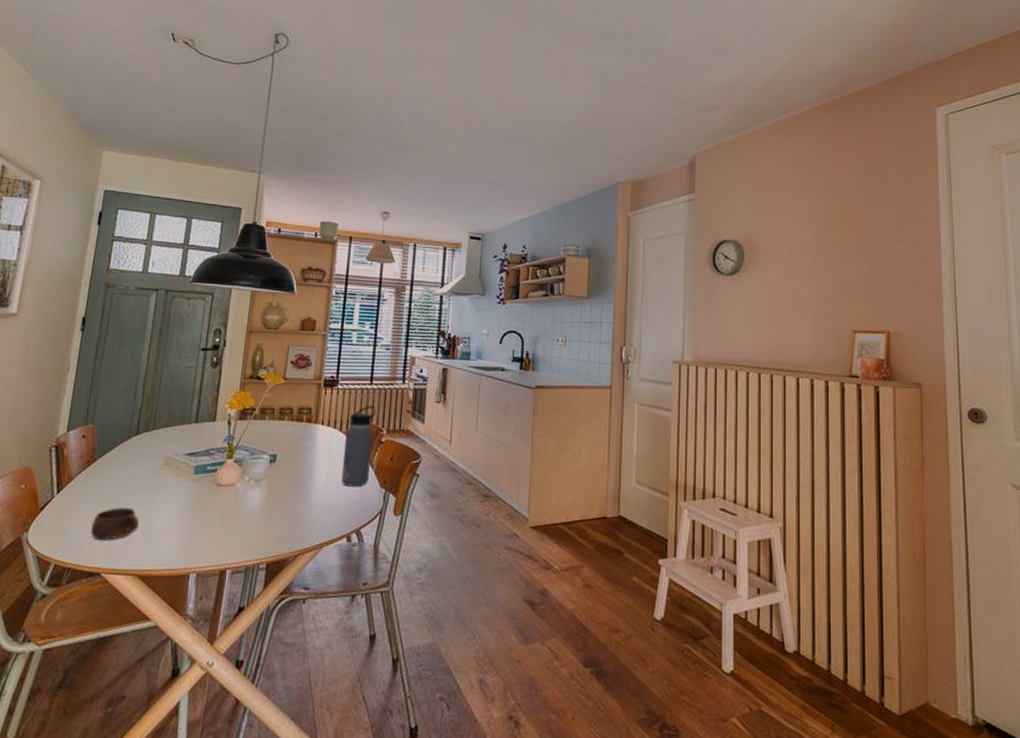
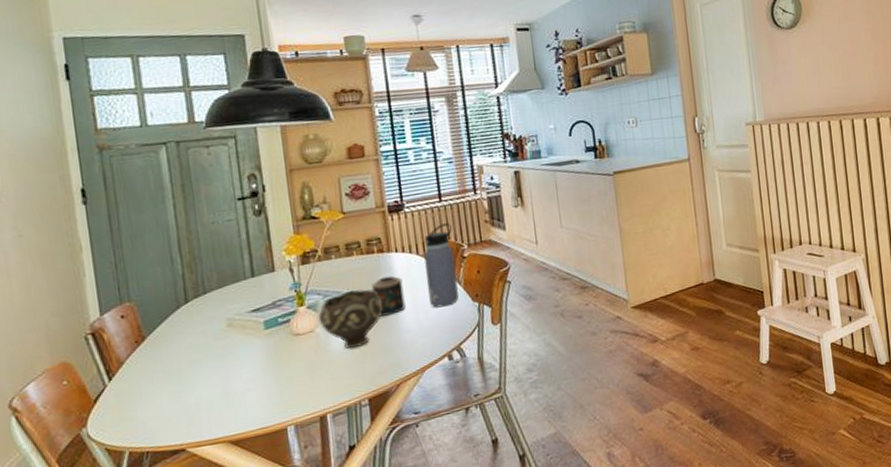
cup: present [90,507,140,540] -> none [160,378,217,417]
bowl: none [242,452,300,510] -> present [319,289,383,349]
candle: none [293,446,322,485] -> present [371,275,406,316]

